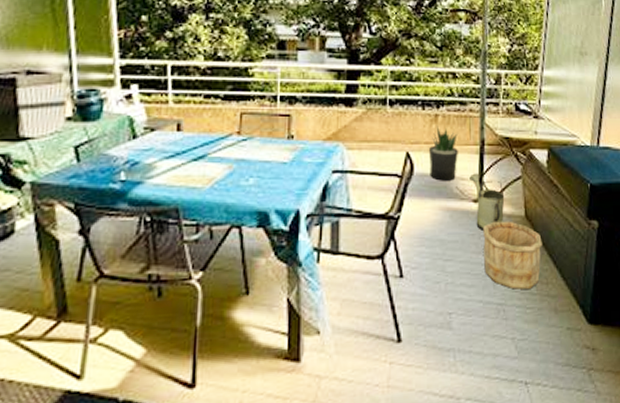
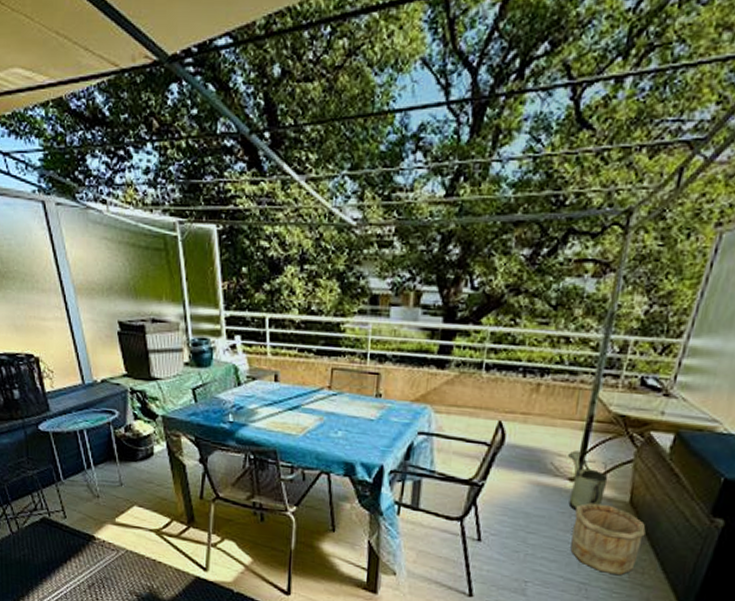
planter: present [429,126,458,181] -> none [522,396,562,456]

